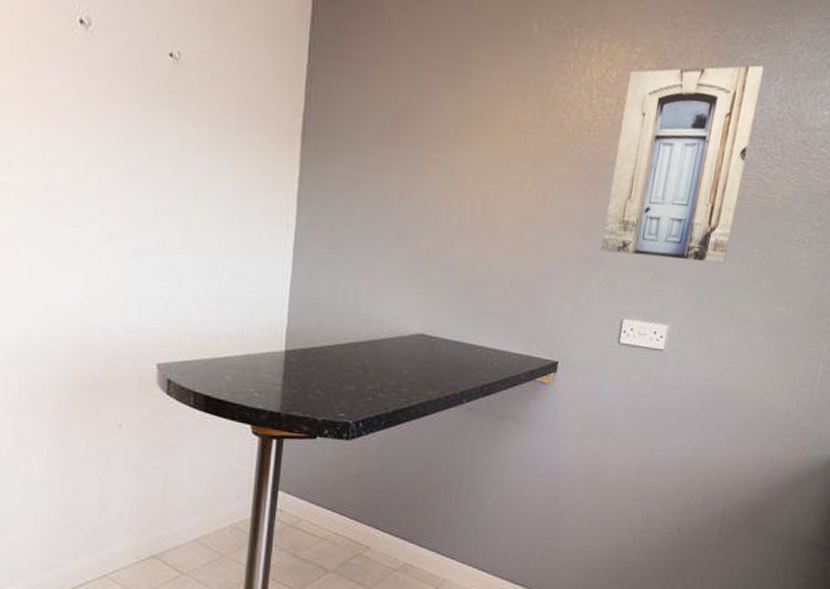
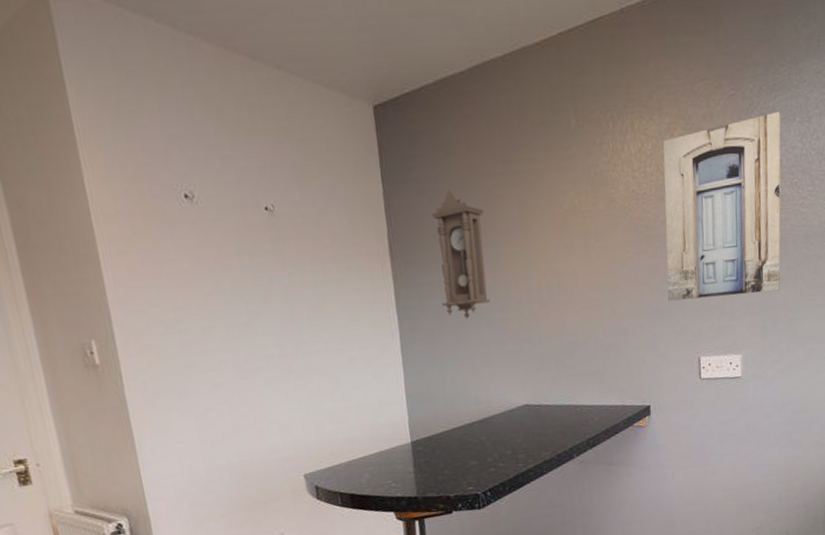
pendulum clock: none [348,77,416,226] -> present [431,190,490,319]

